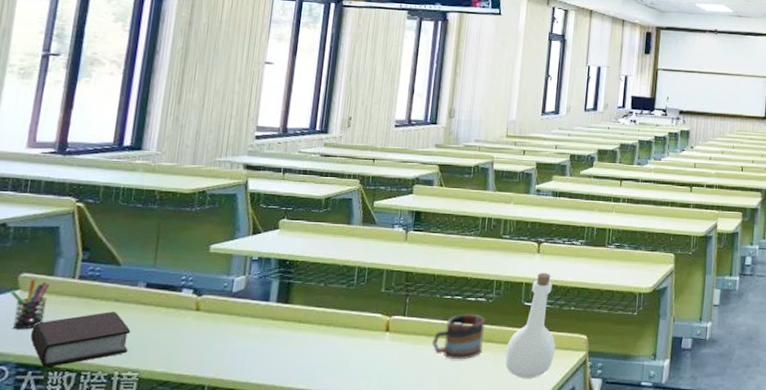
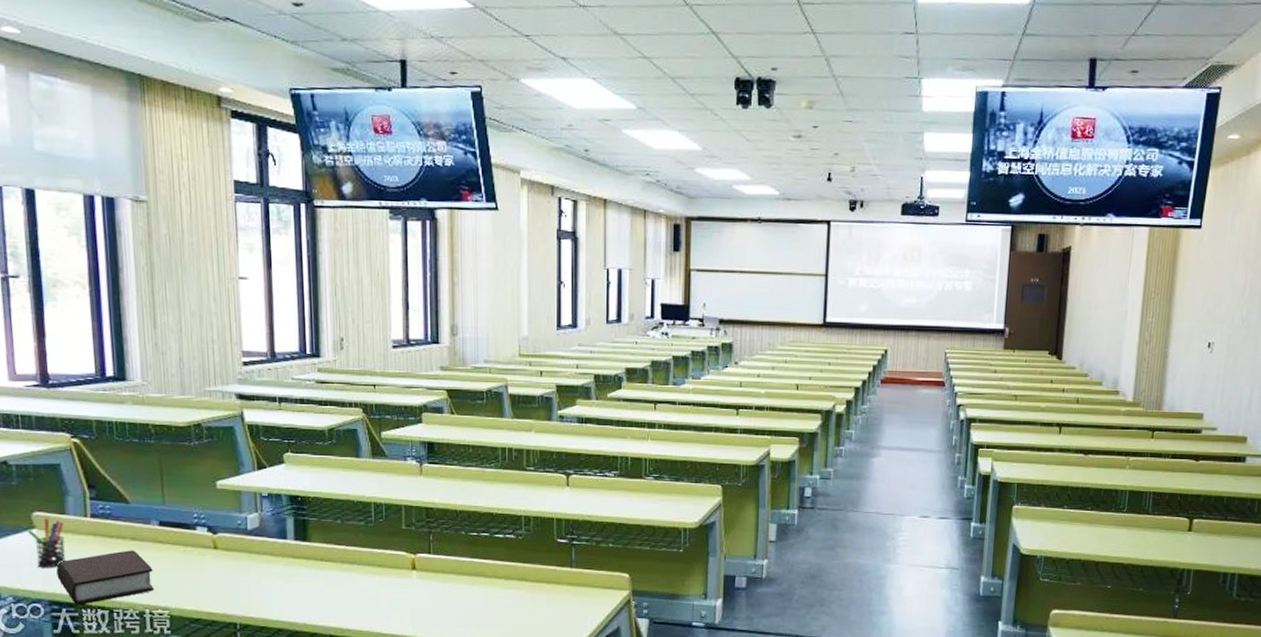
mug: present [432,314,485,360] -> none [463,551,516,599]
bottle: present [505,273,556,378] -> none [542,507,595,618]

